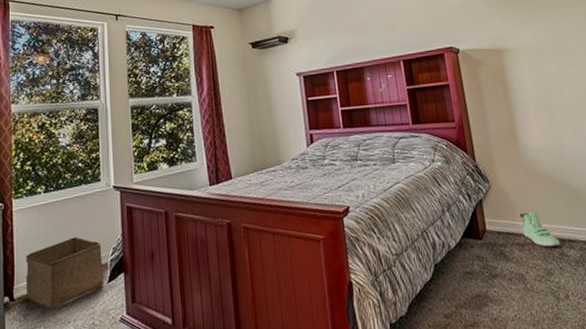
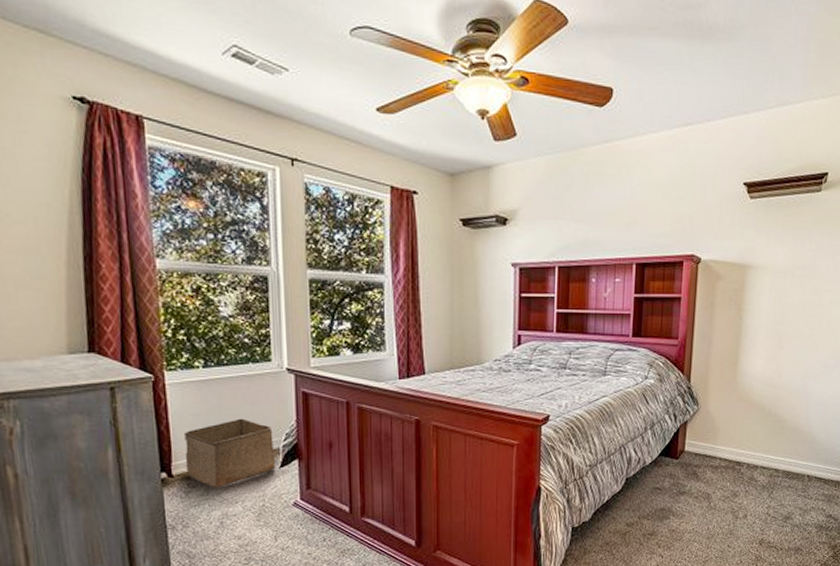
sneaker: present [519,211,561,247] -> none [720,437,753,471]

